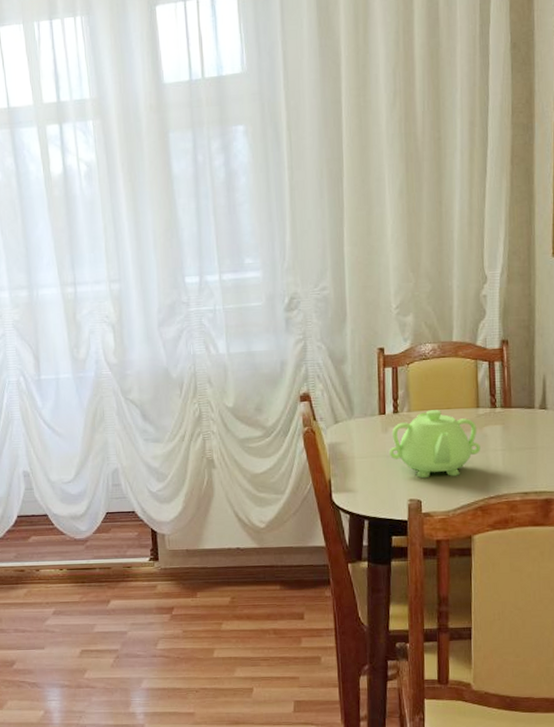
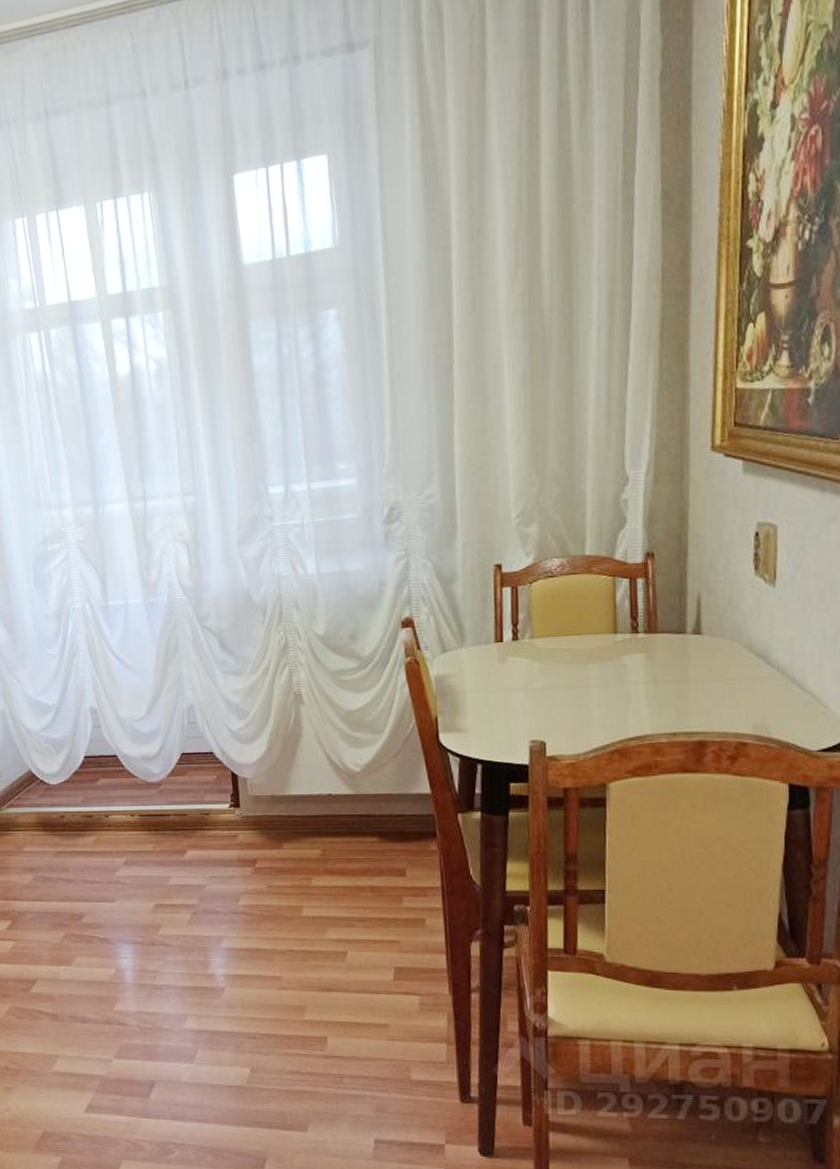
teapot: present [389,410,481,479] -> none [506,636,618,717]

